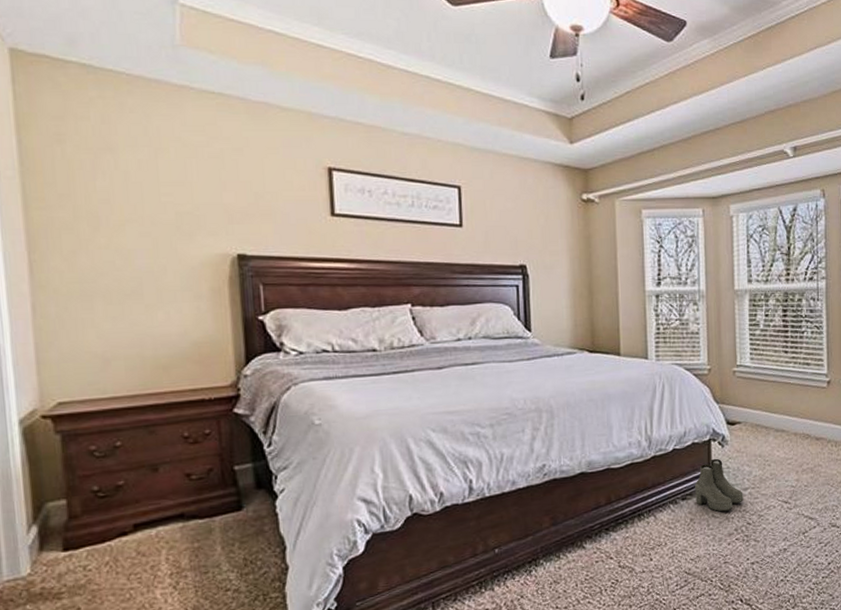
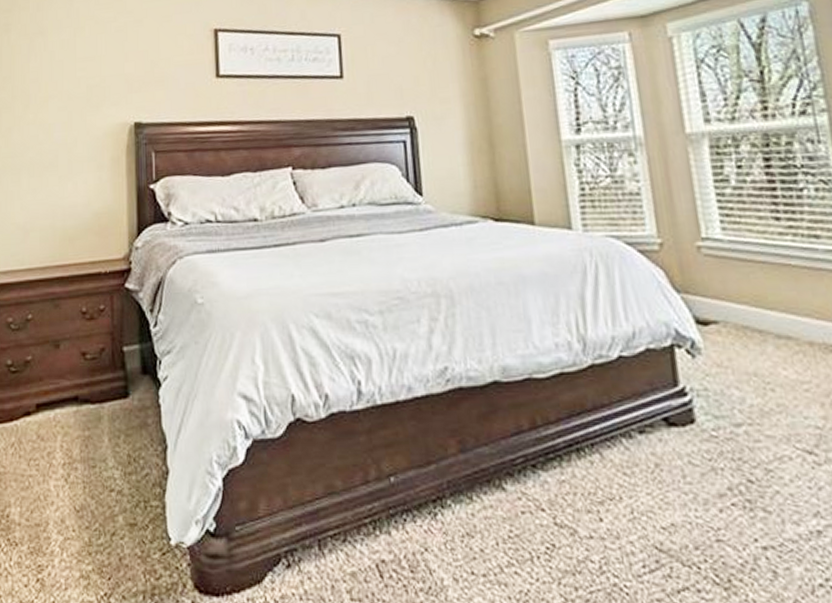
boots: present [695,458,744,512] -> none [656,374,737,458]

